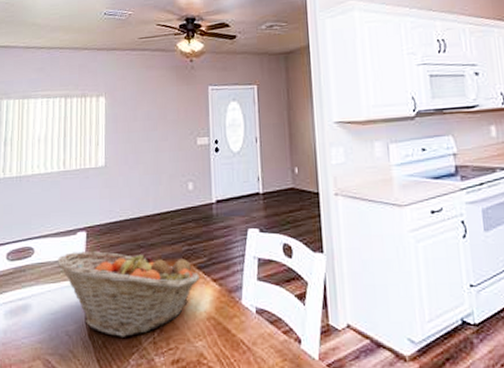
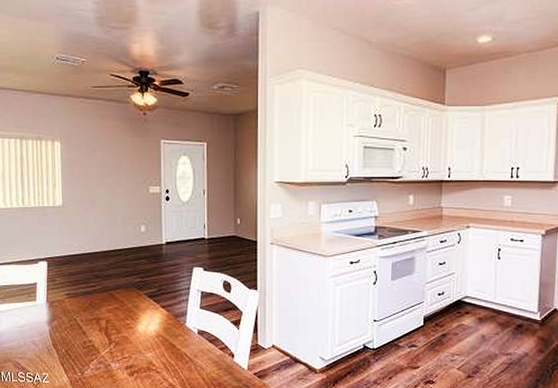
fruit basket: present [57,249,201,337] -> none [21,278,151,348]

